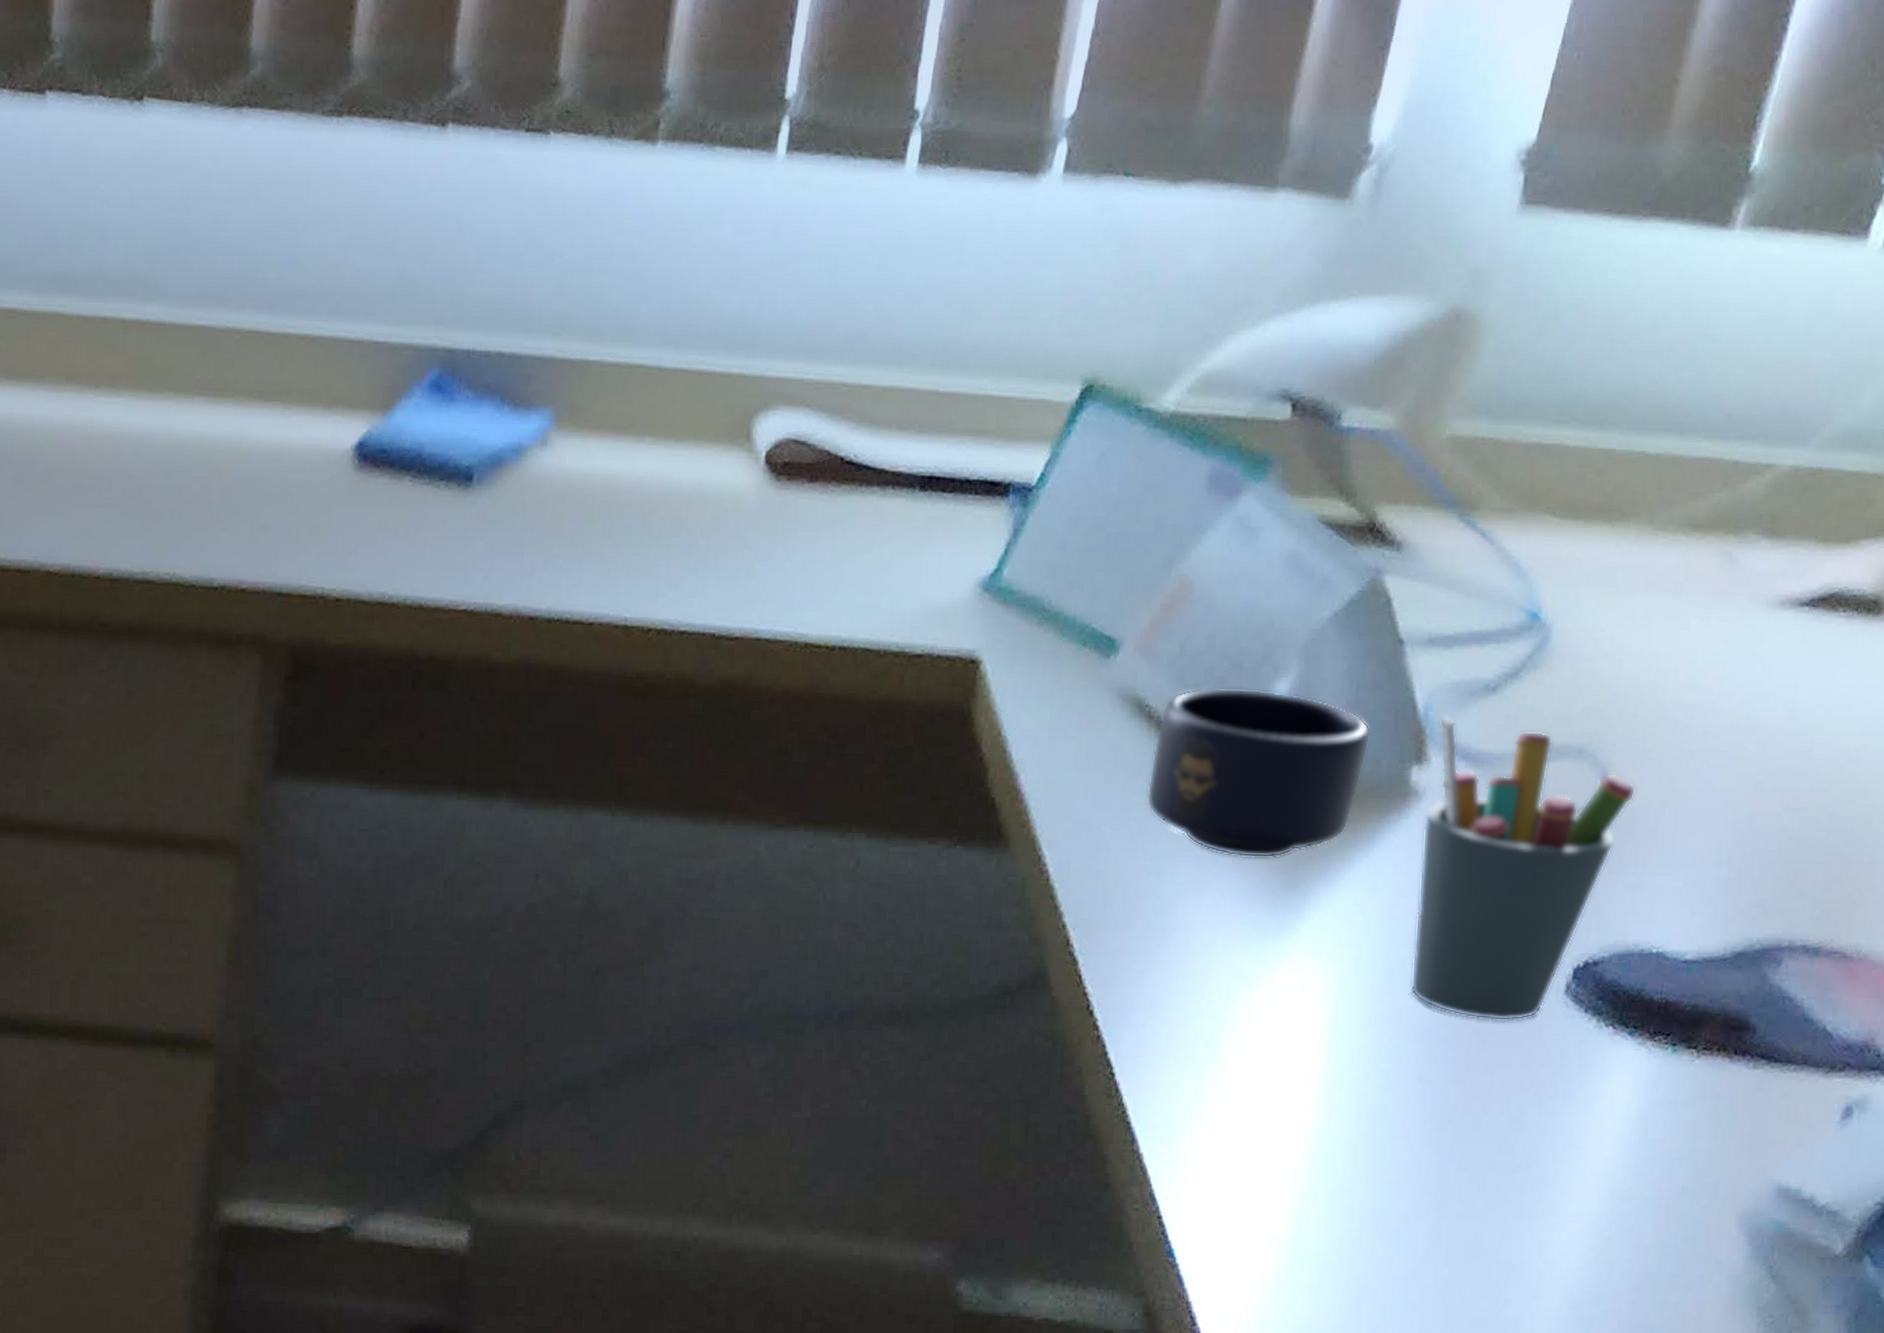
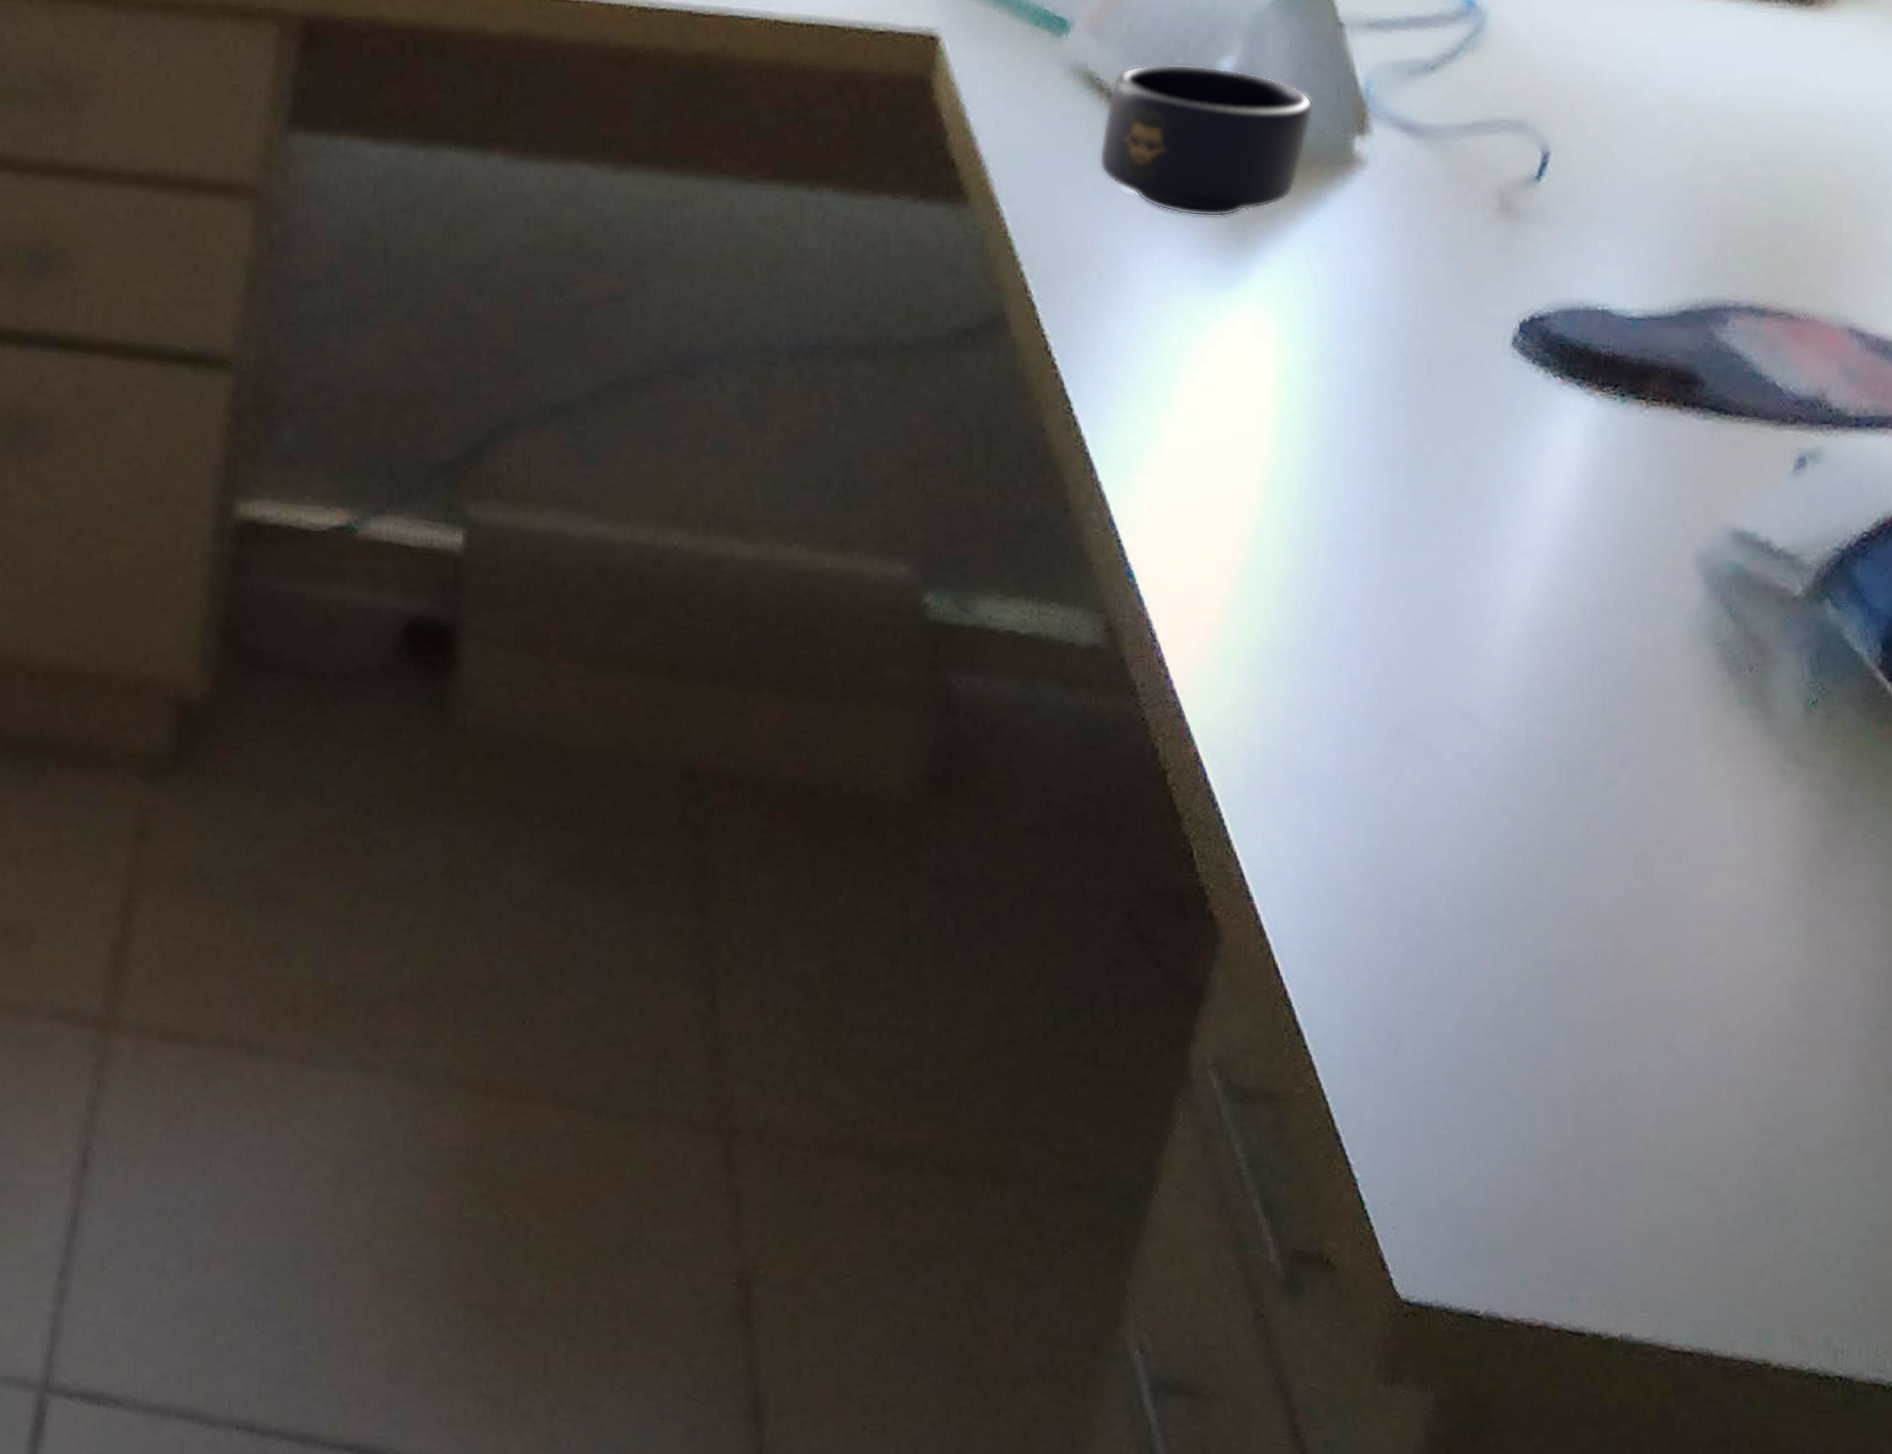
pen holder: present [1410,713,1636,1022] -> none [1359,89,1576,370]

